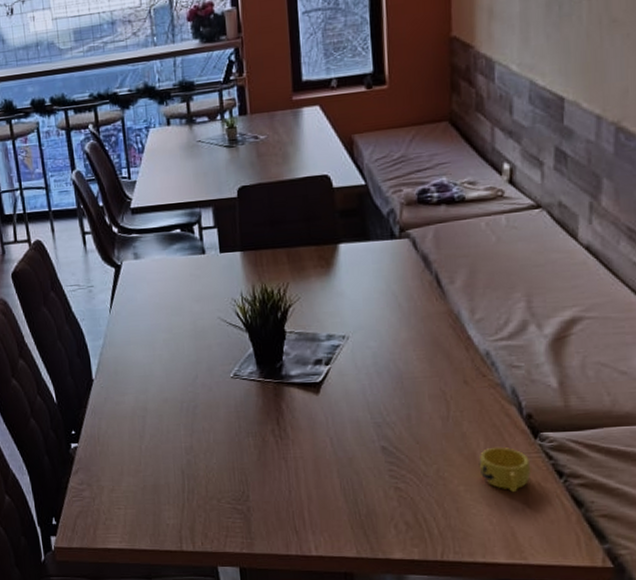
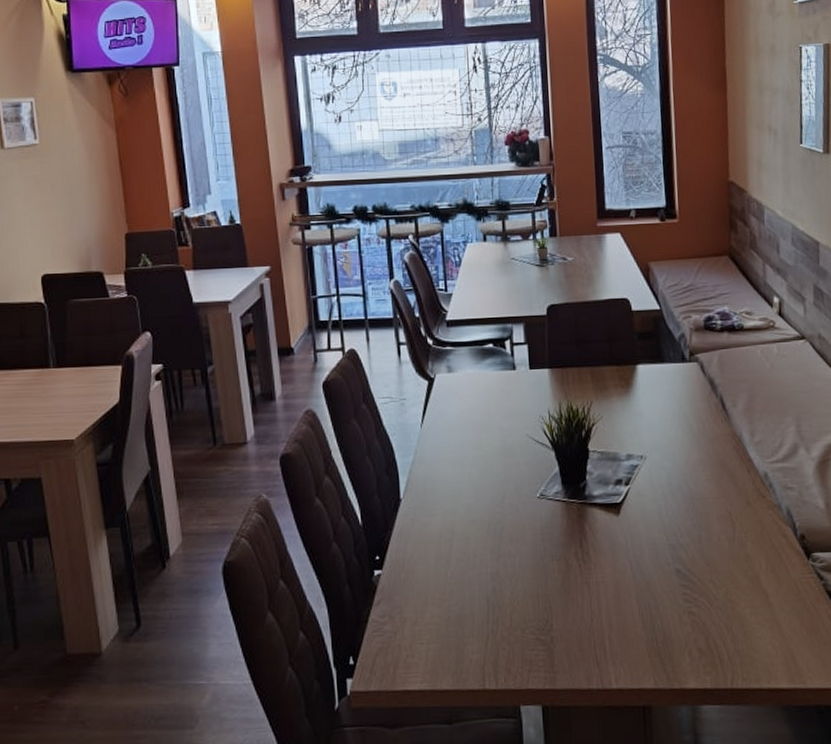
cup: present [479,446,531,493] -> none [761,568,806,615]

